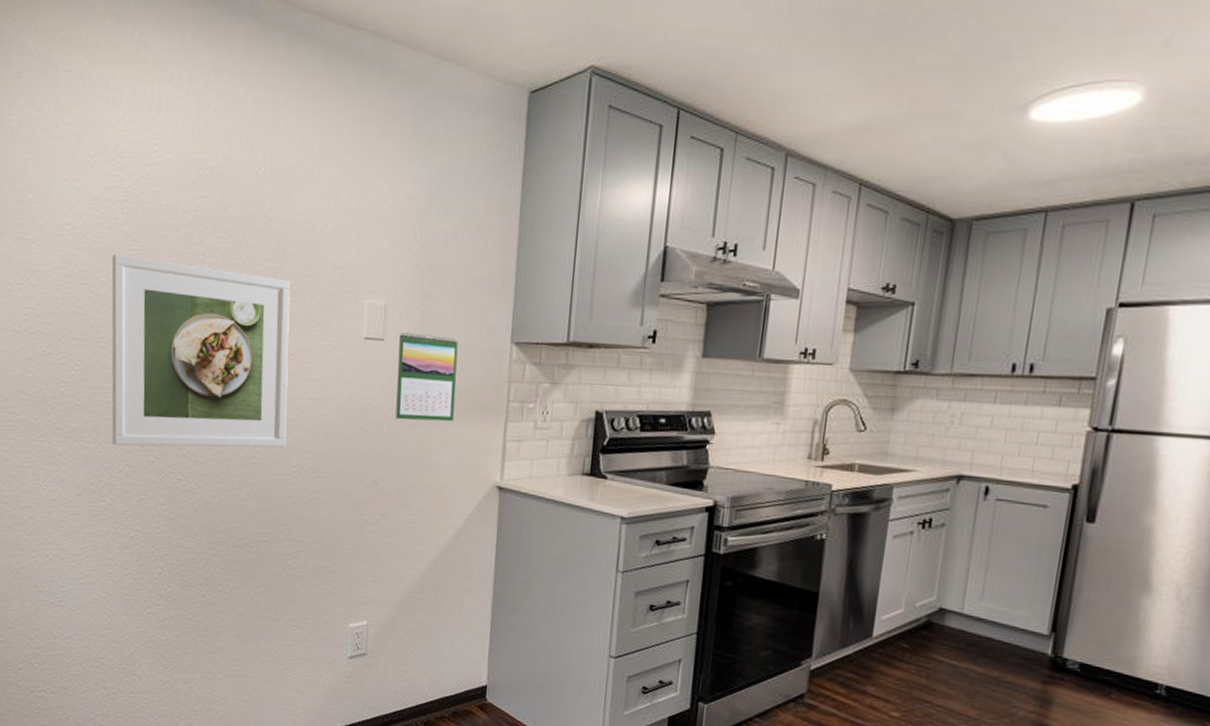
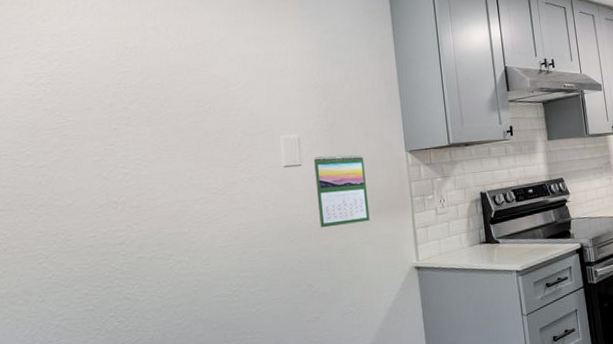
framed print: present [111,254,290,448] -> none [36,129,224,302]

